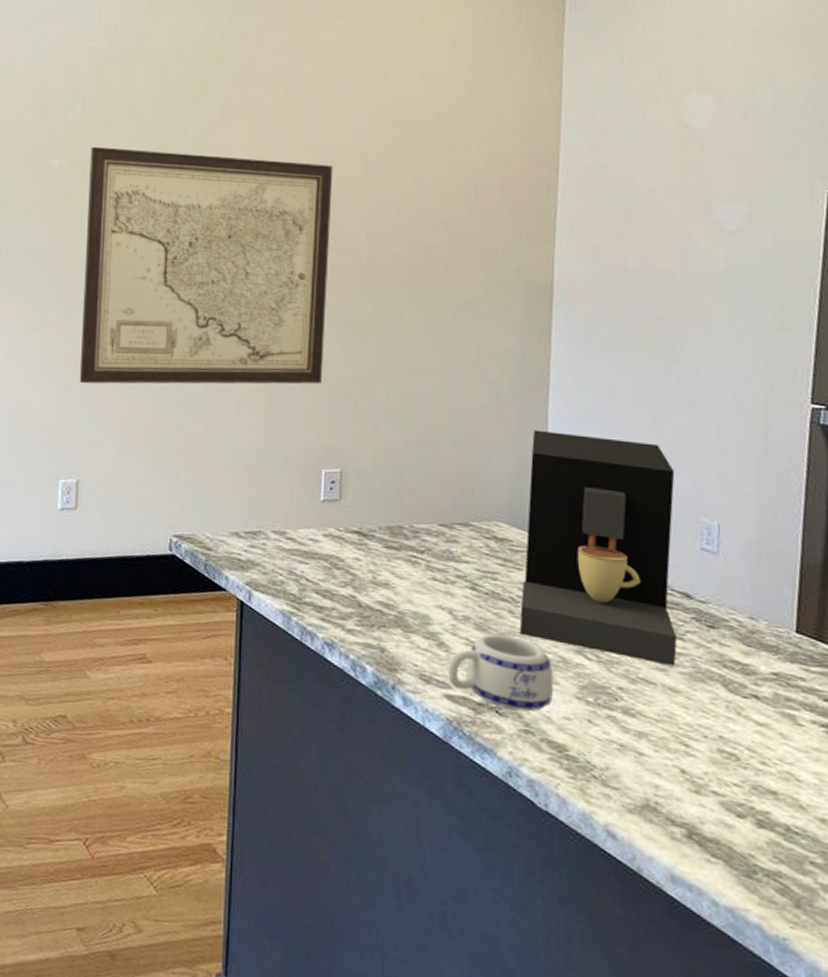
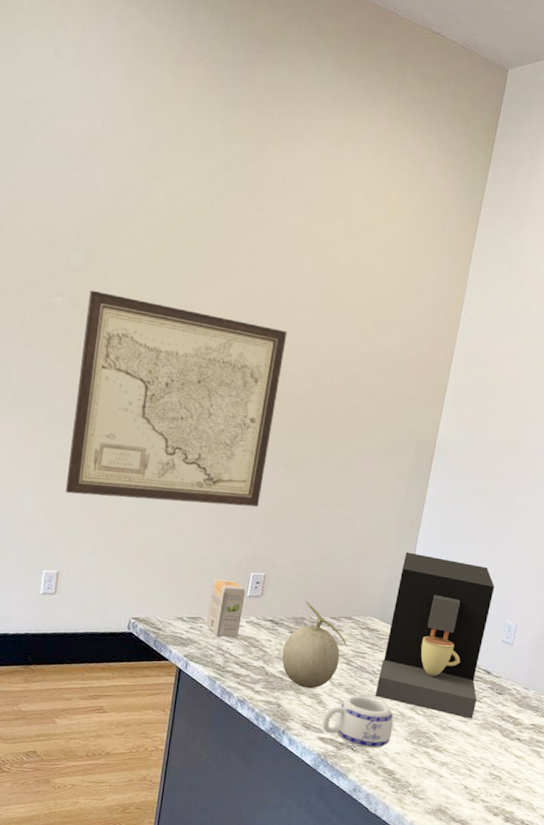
tea box: none [269,478,318,557] -> present [205,578,246,637]
fruit: none [377,504,467,625] -> present [282,601,347,689]

